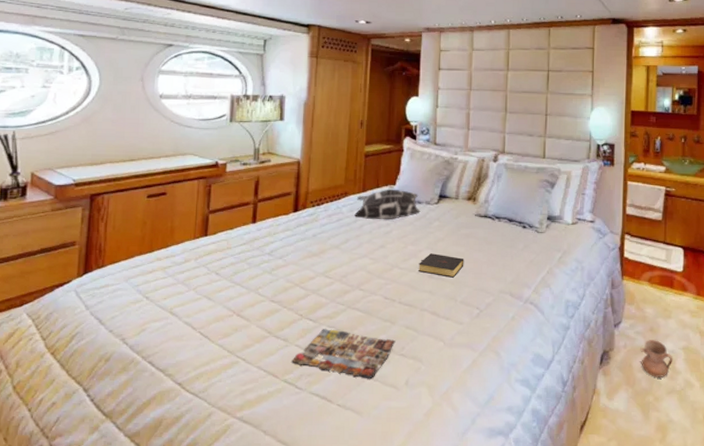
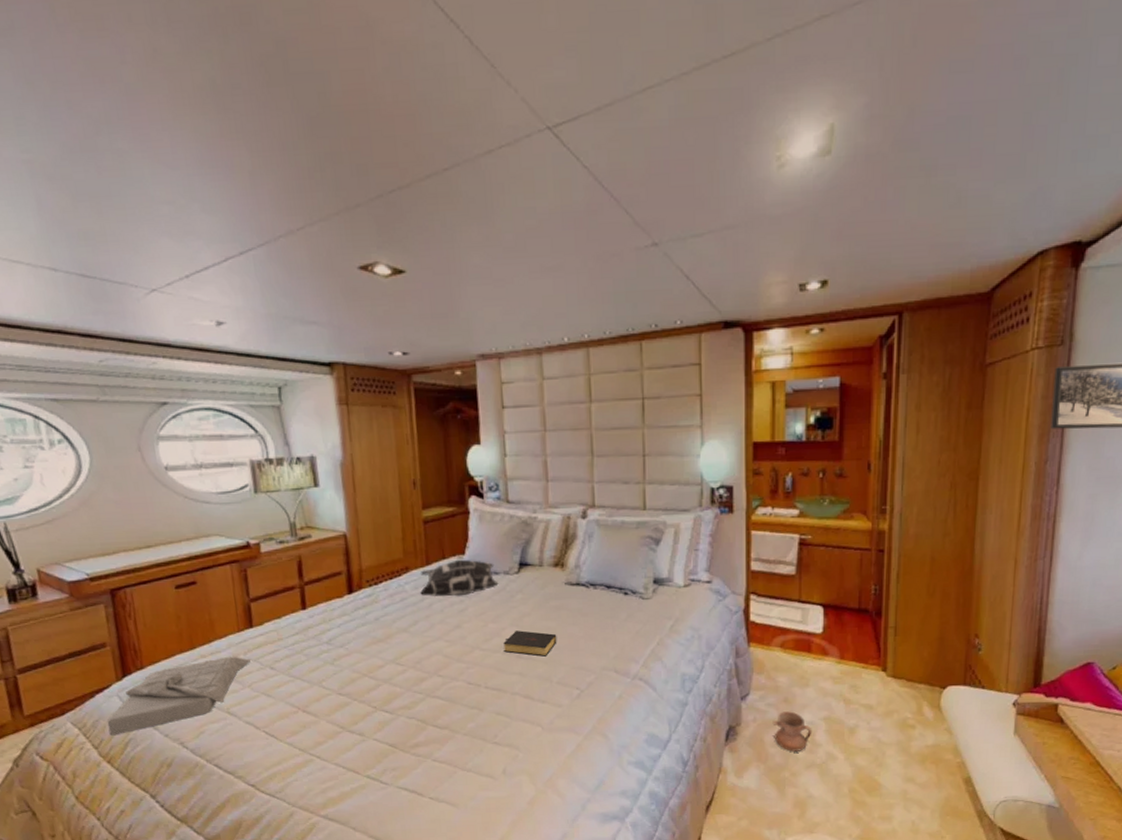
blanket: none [59,260,201,328] -> present [107,656,252,736]
magazine: present [292,329,396,379] -> none [372,720,487,770]

